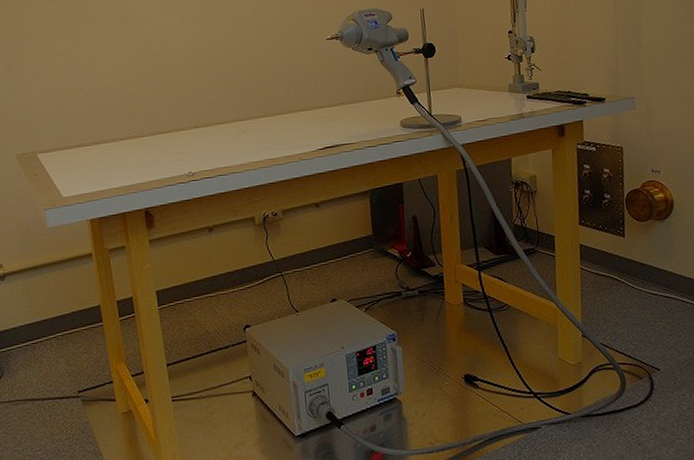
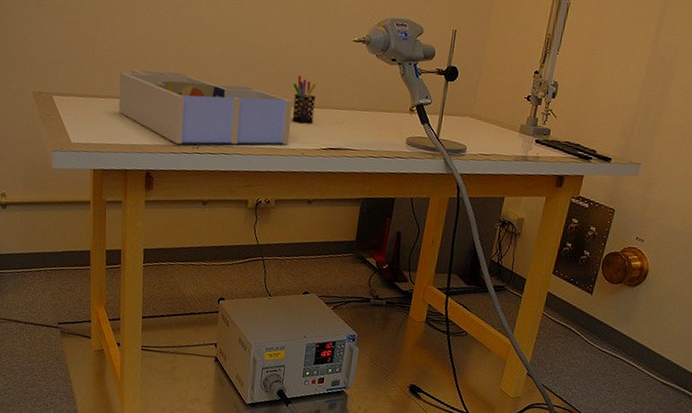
desk organizer: none [101,104,284,176] -> present [118,69,293,145]
pen holder: none [277,82,304,129] -> present [292,75,316,124]

